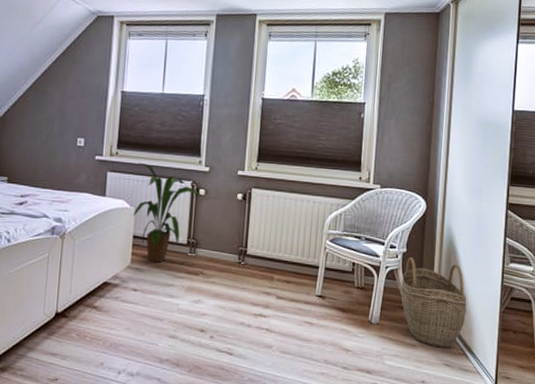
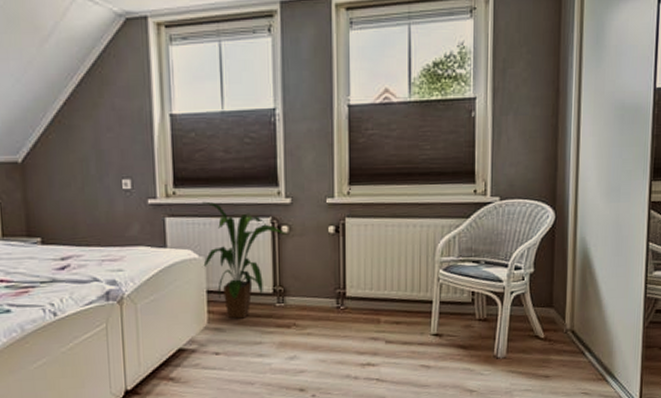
woven basket: present [401,256,467,348] -> none [530,277,606,376]

